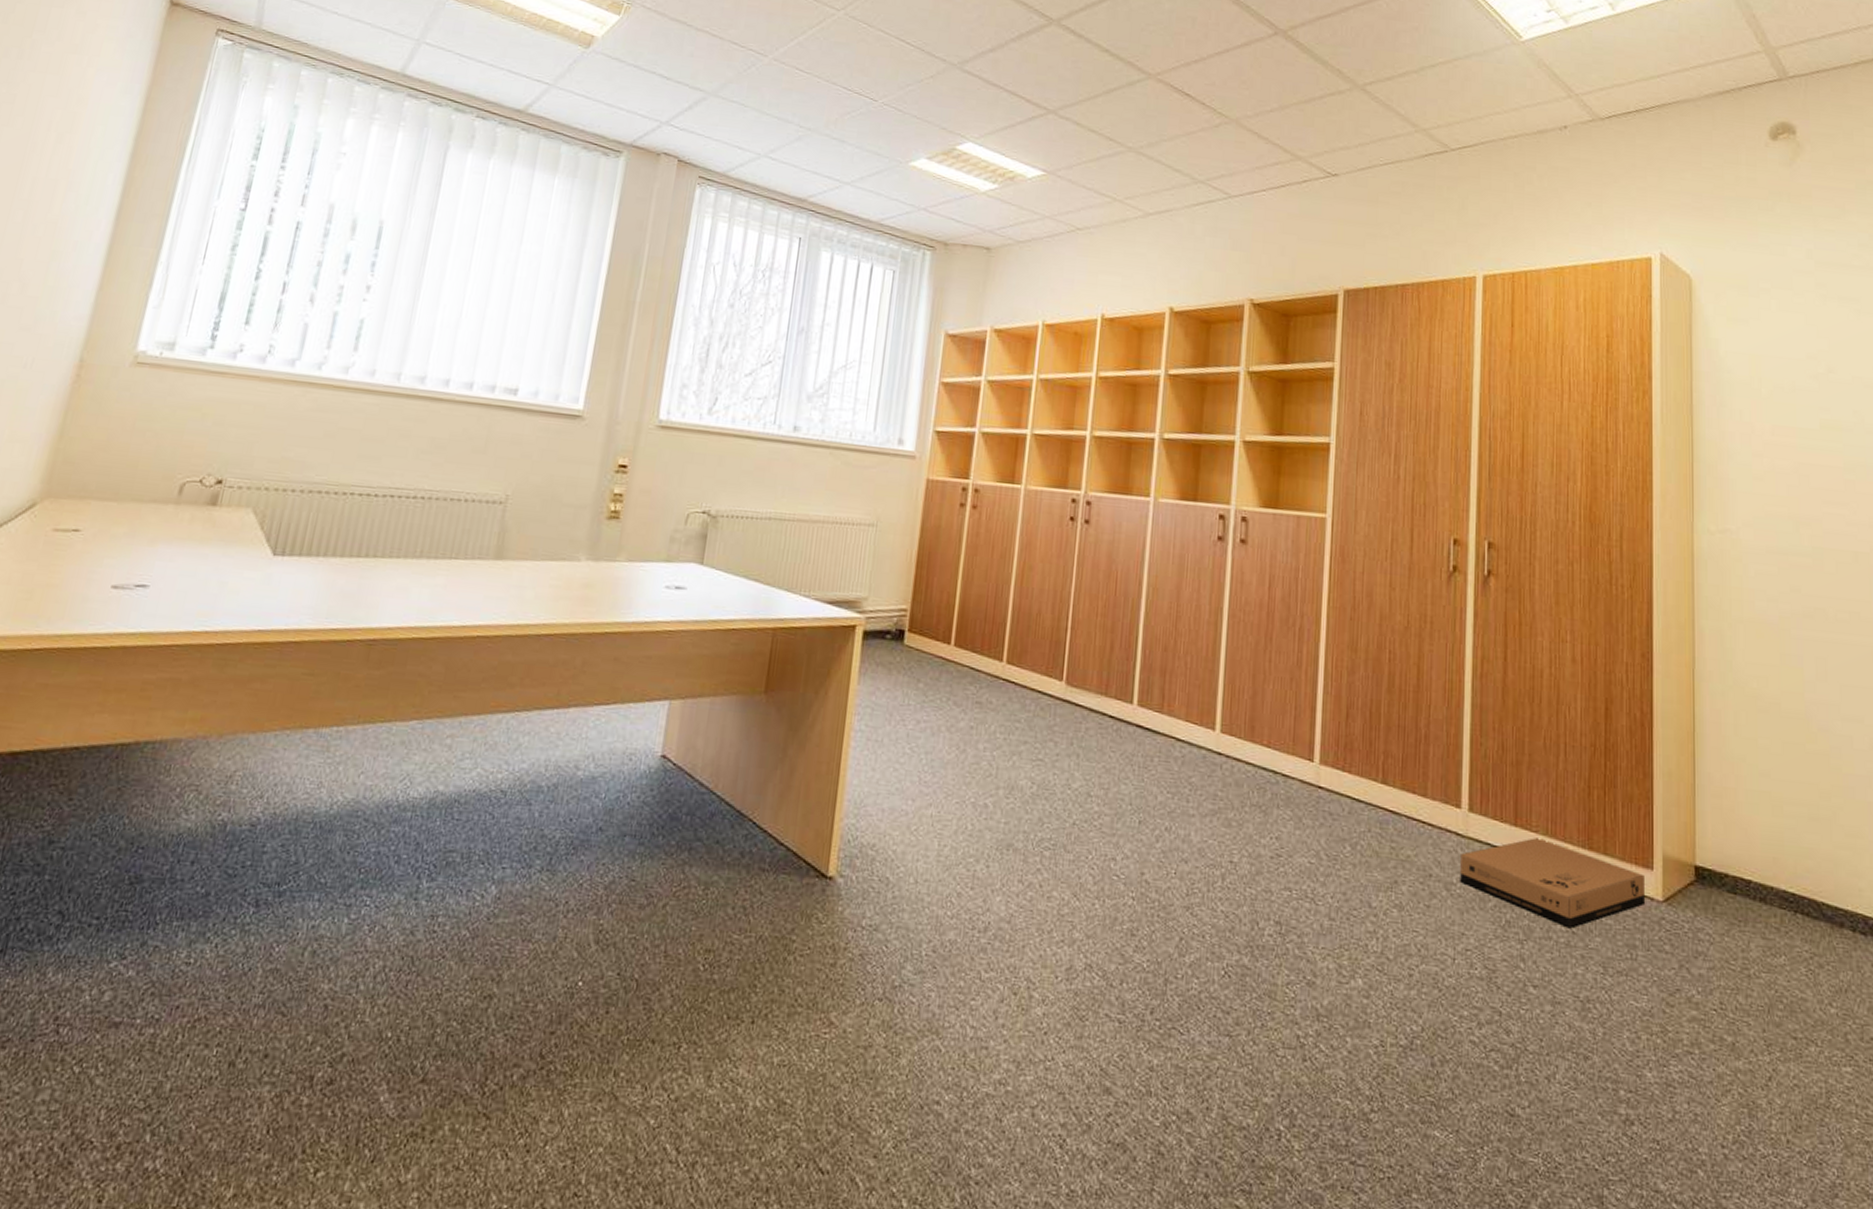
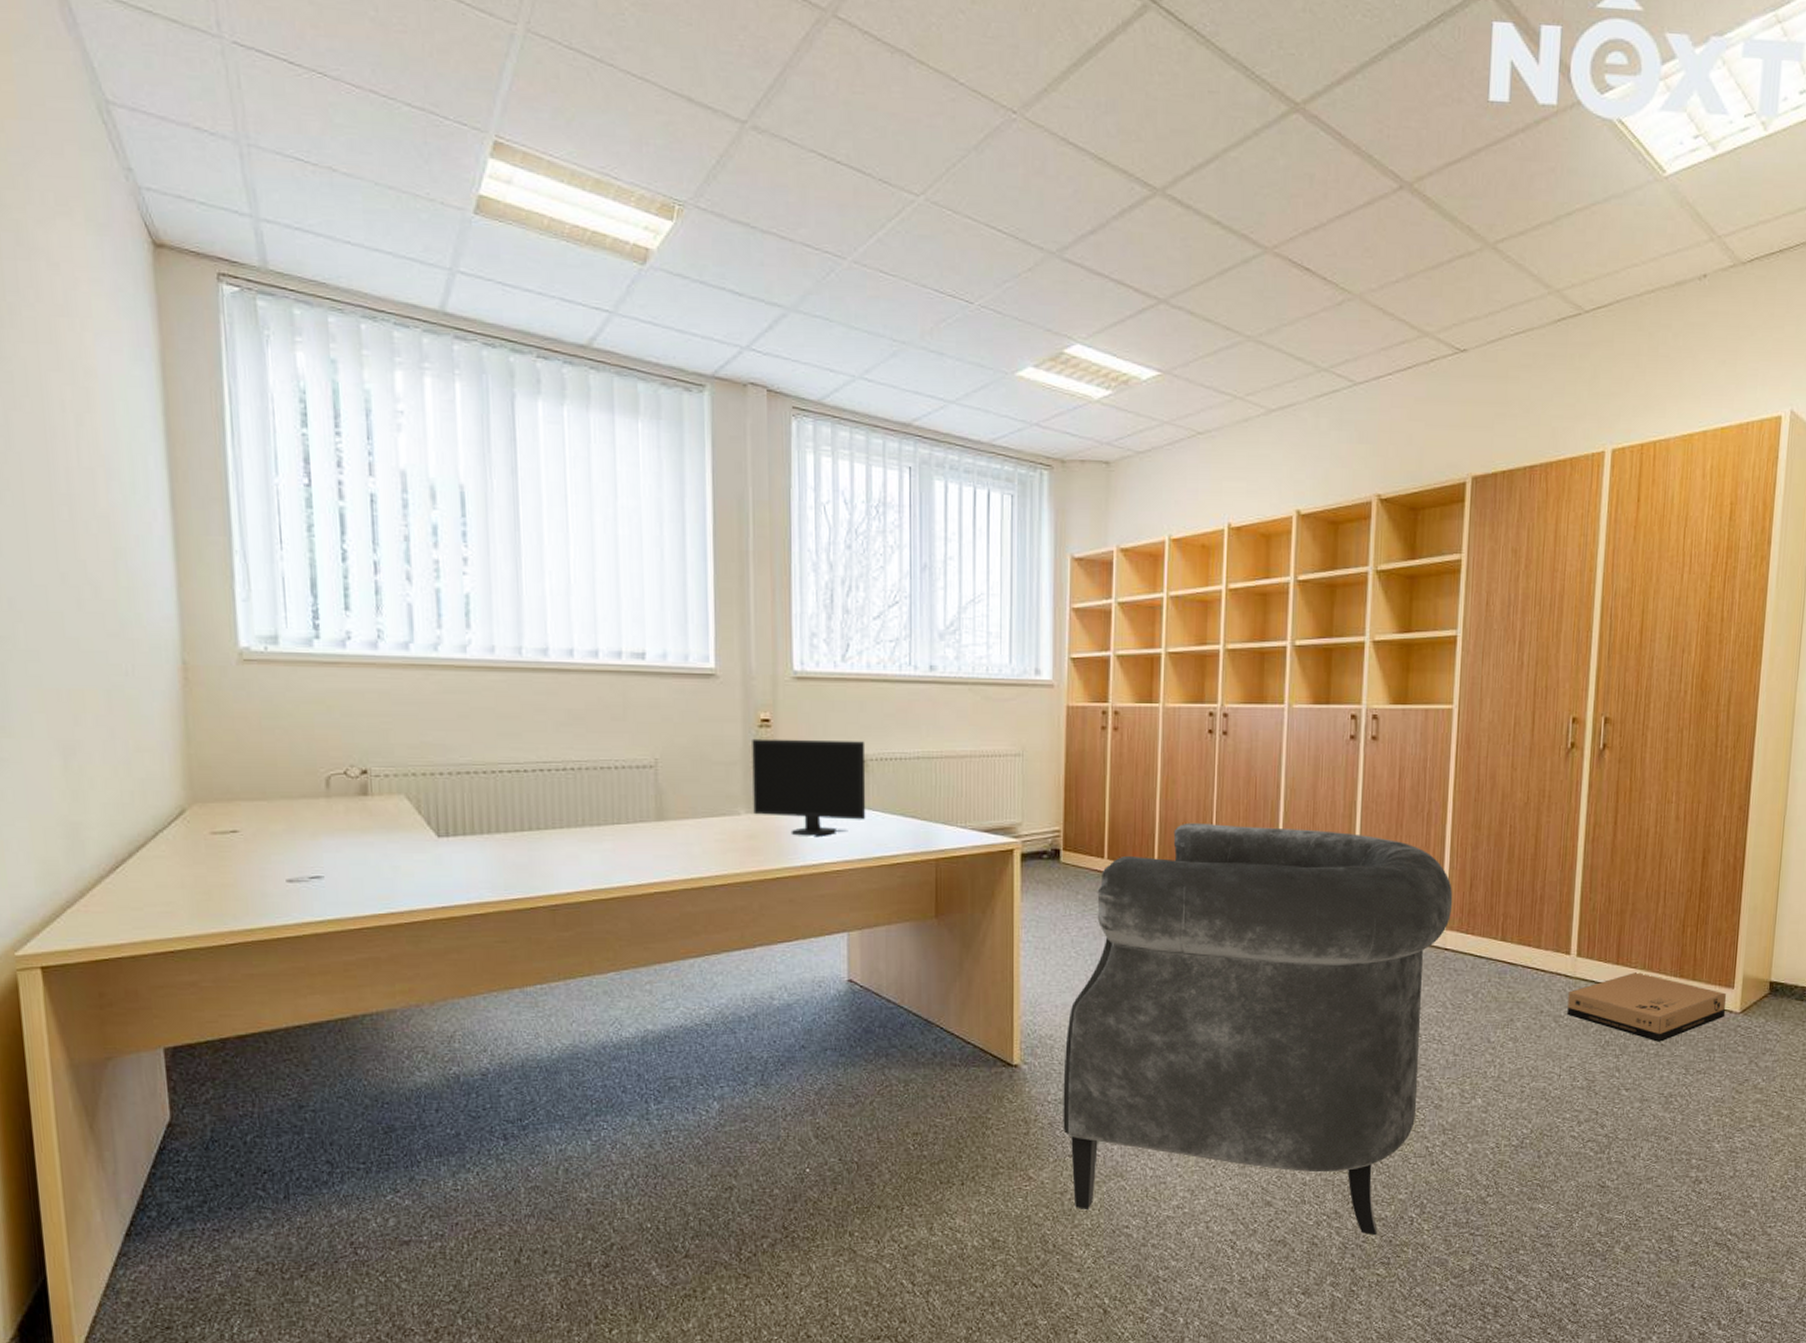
monitor: none [594,483,719,592] -> present [752,738,866,836]
chair: none [875,614,1328,1149] -> present [1063,822,1453,1235]

